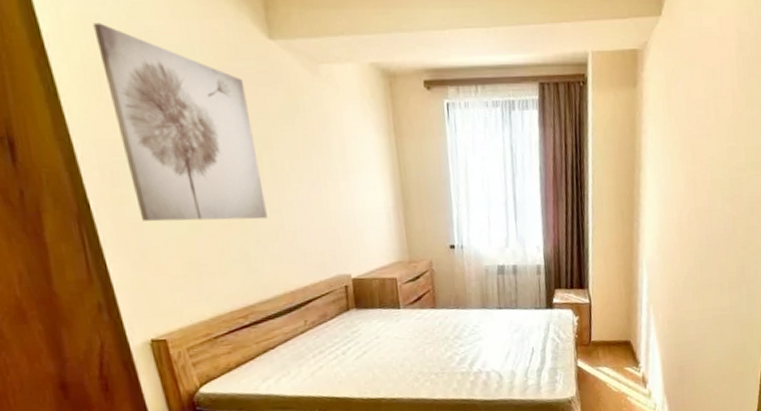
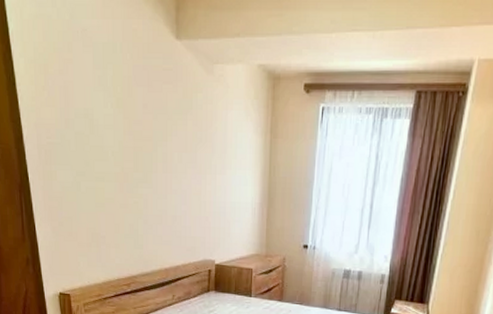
wall art: present [93,22,268,222] -> none [45,22,155,203]

